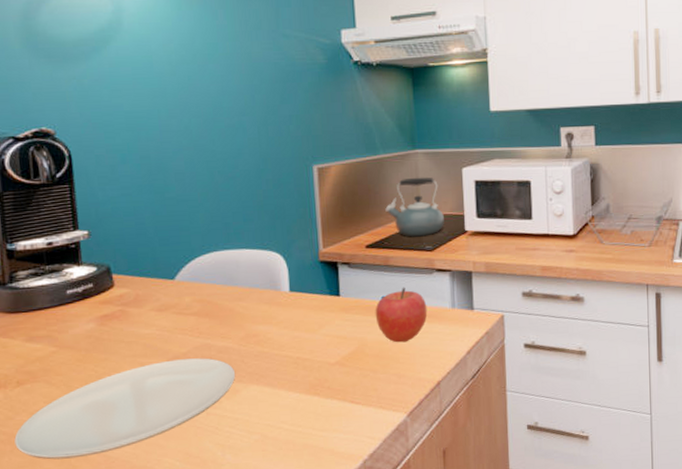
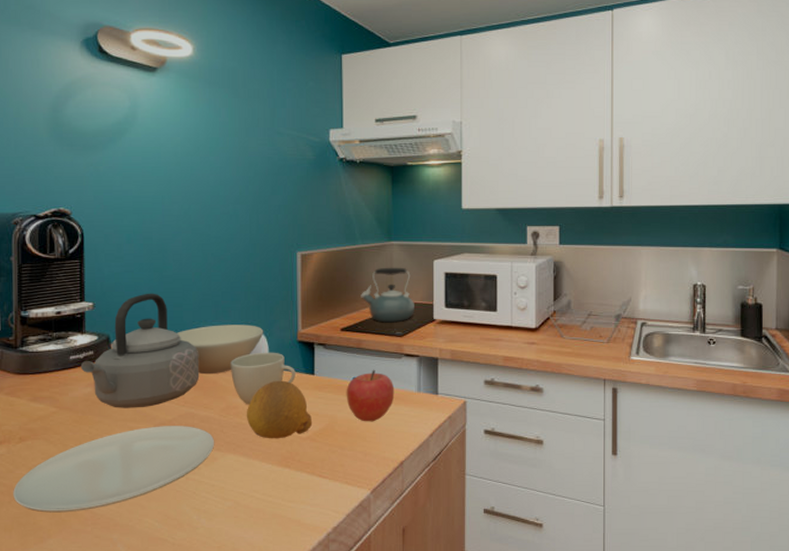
teapot: none [79,217,214,344] -> present [80,293,200,408]
bowl: none [186,246,282,302] -> present [177,325,264,375]
cup: none [247,274,320,332] -> present [231,352,296,405]
lemon: none [267,304,341,367] -> present [246,380,313,439]

